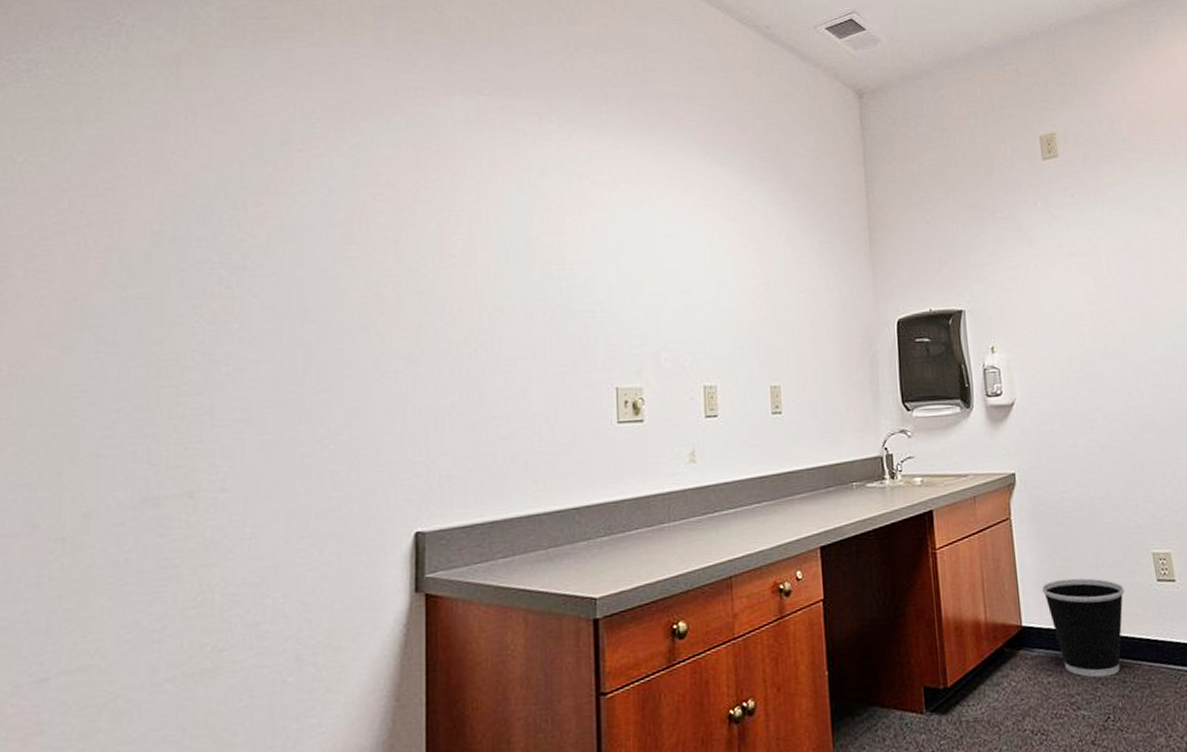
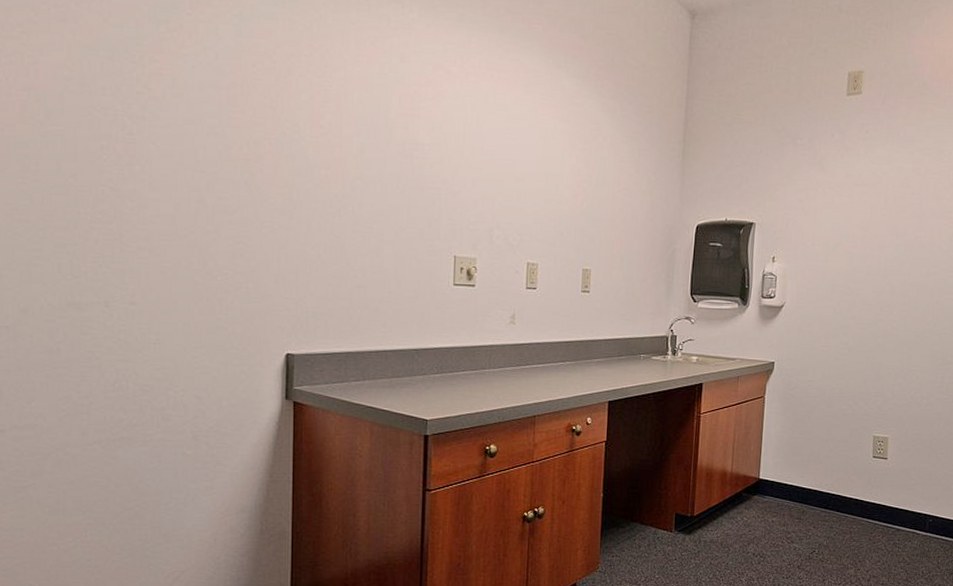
wastebasket: present [1042,578,1125,678] -> none [780,447,846,522]

